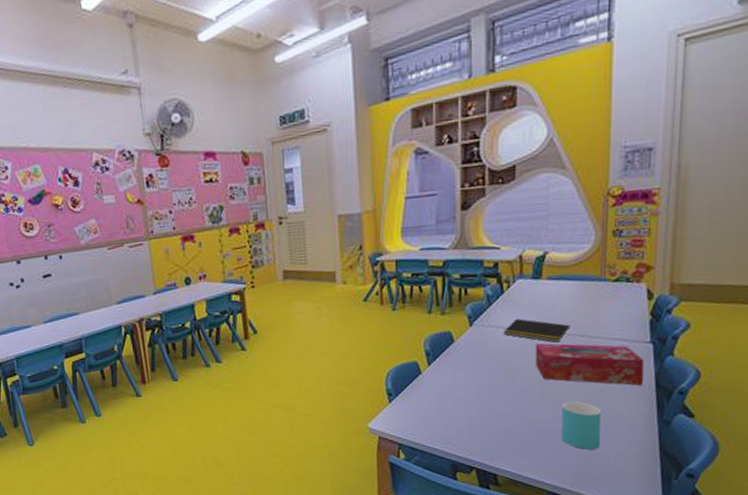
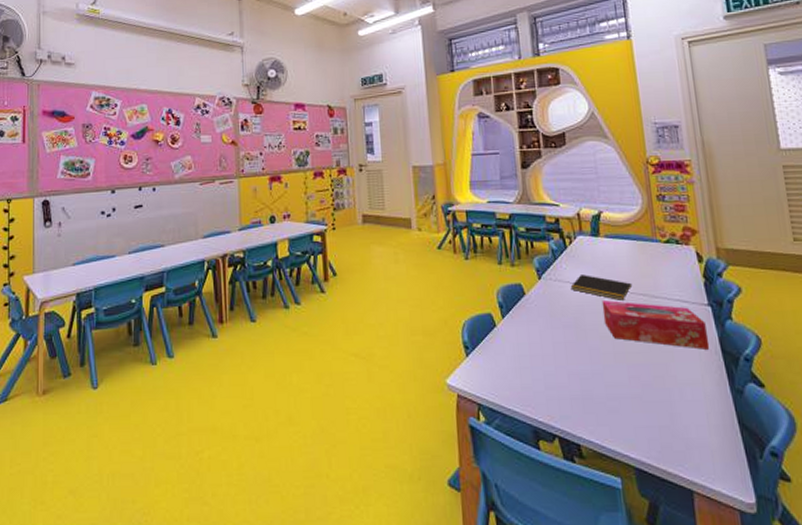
cup: present [562,401,601,450] -> none [636,363,680,419]

